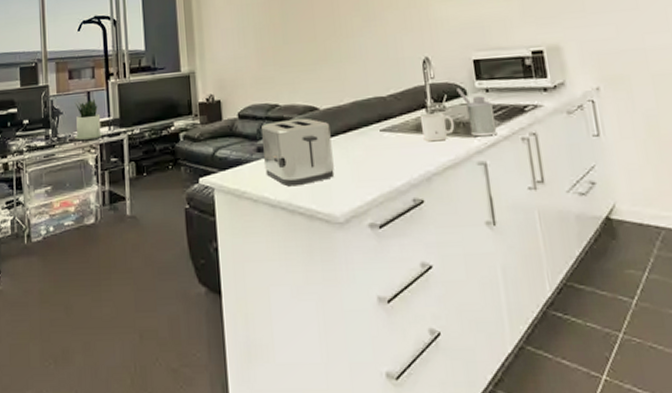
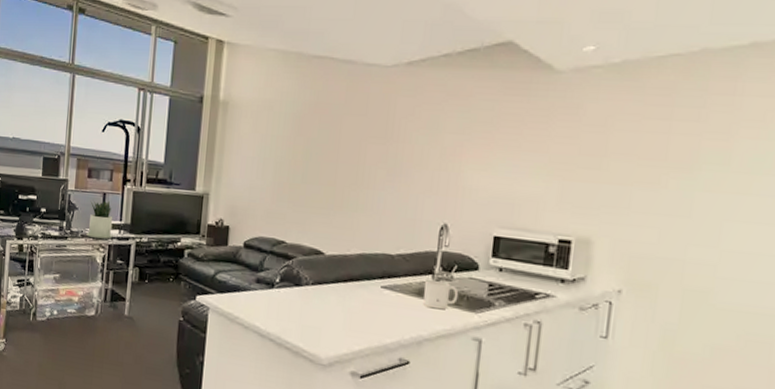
toaster: present [261,118,335,187] -> none [260,257,332,323]
soap dispenser: present [456,87,497,137] -> none [469,260,504,316]

